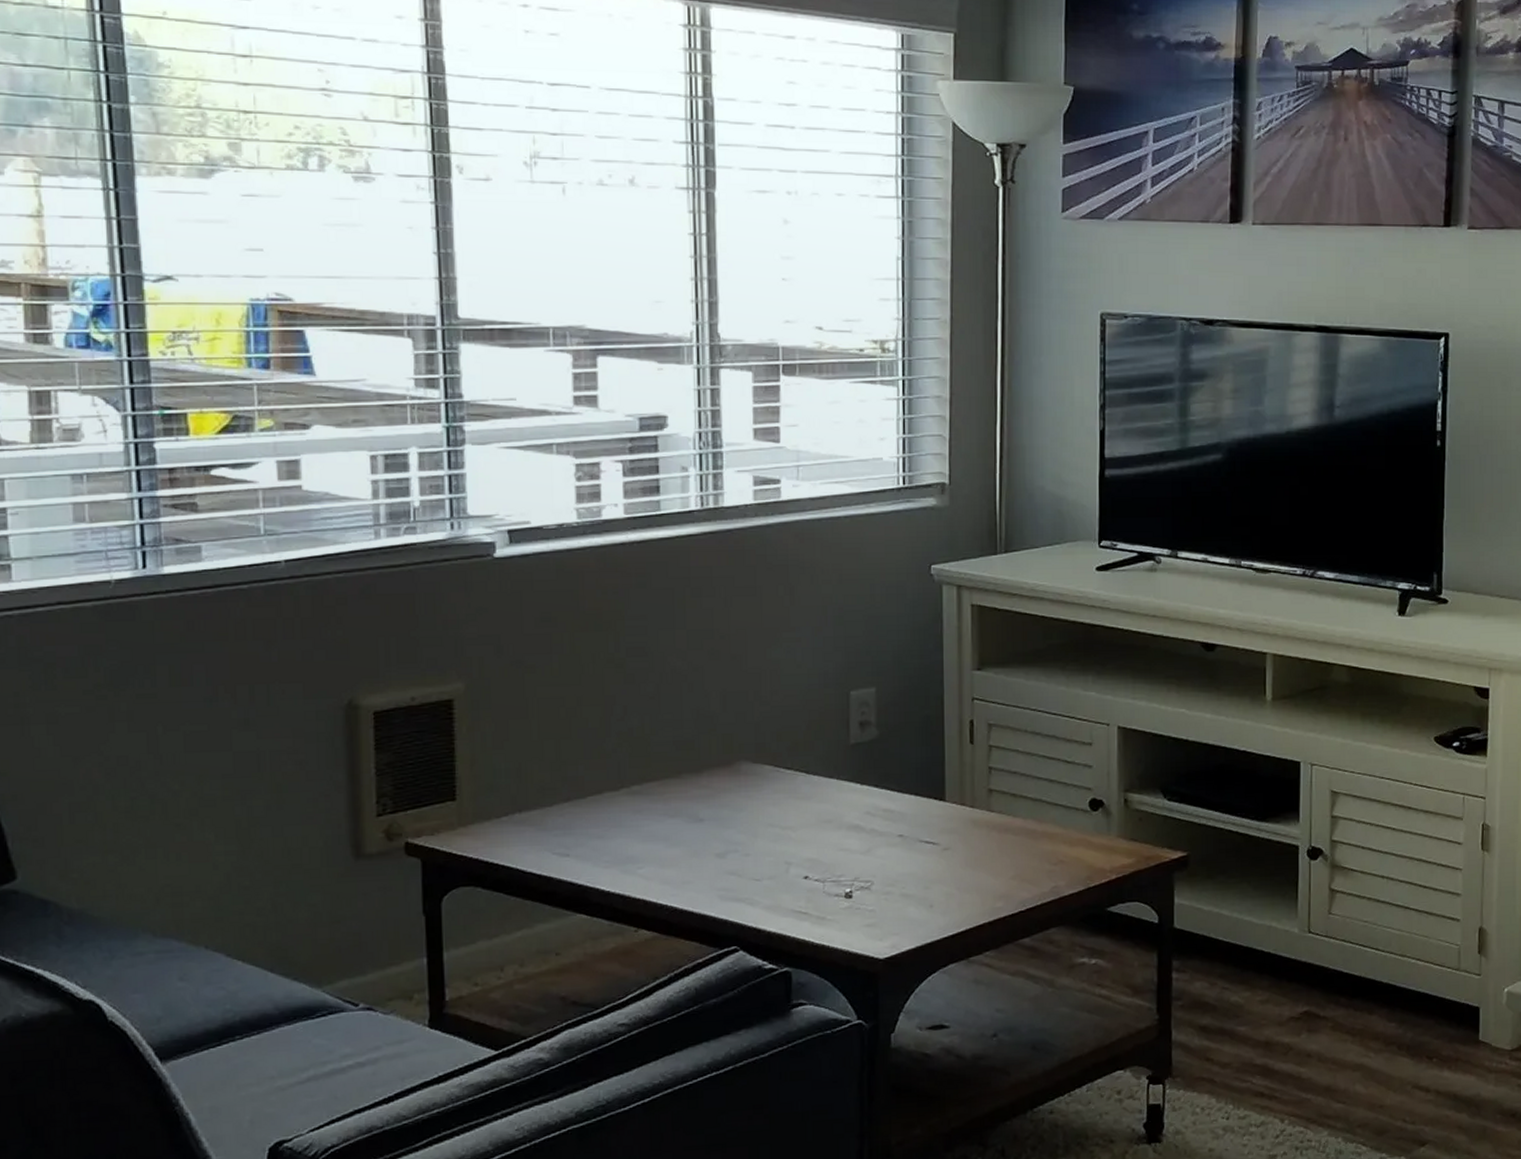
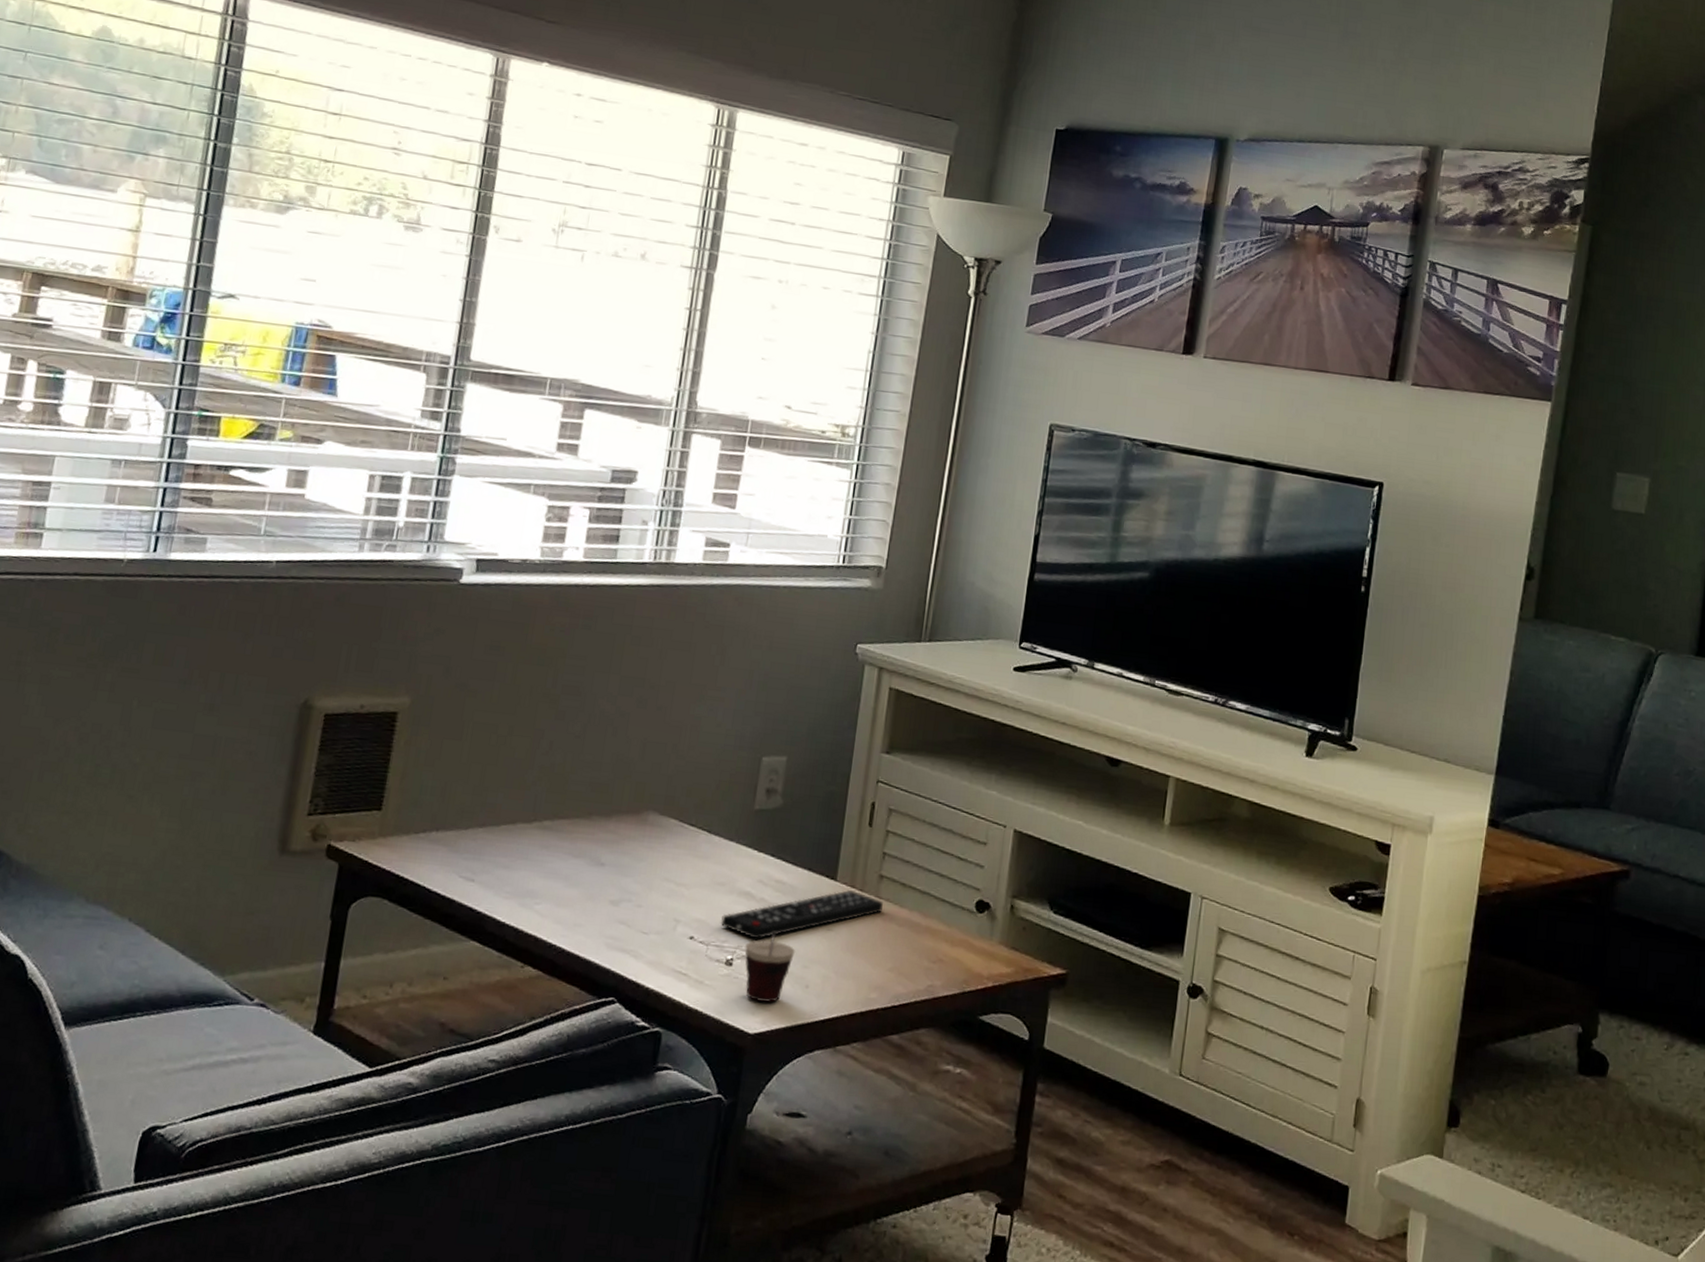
remote control: none [833,808,996,871] -> present [720,889,883,941]
cup: none [862,860,914,928] -> present [745,933,795,1003]

